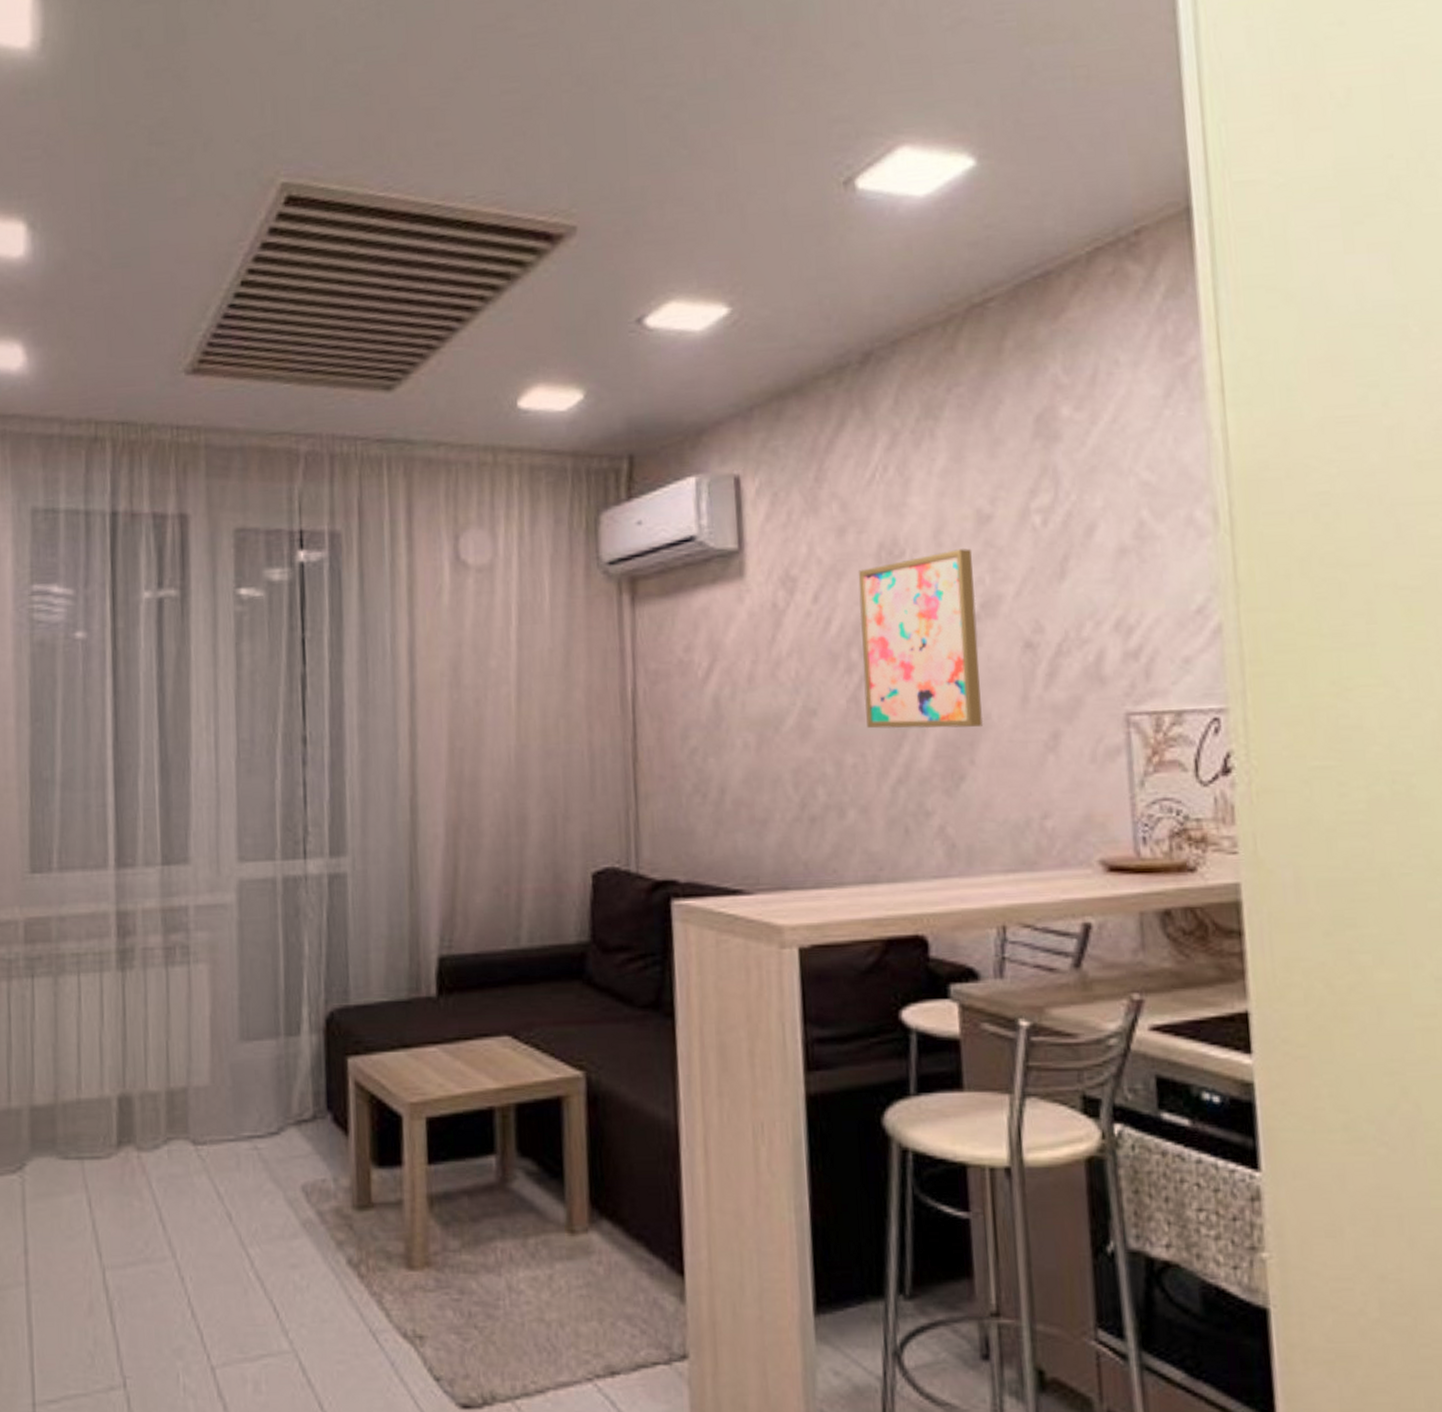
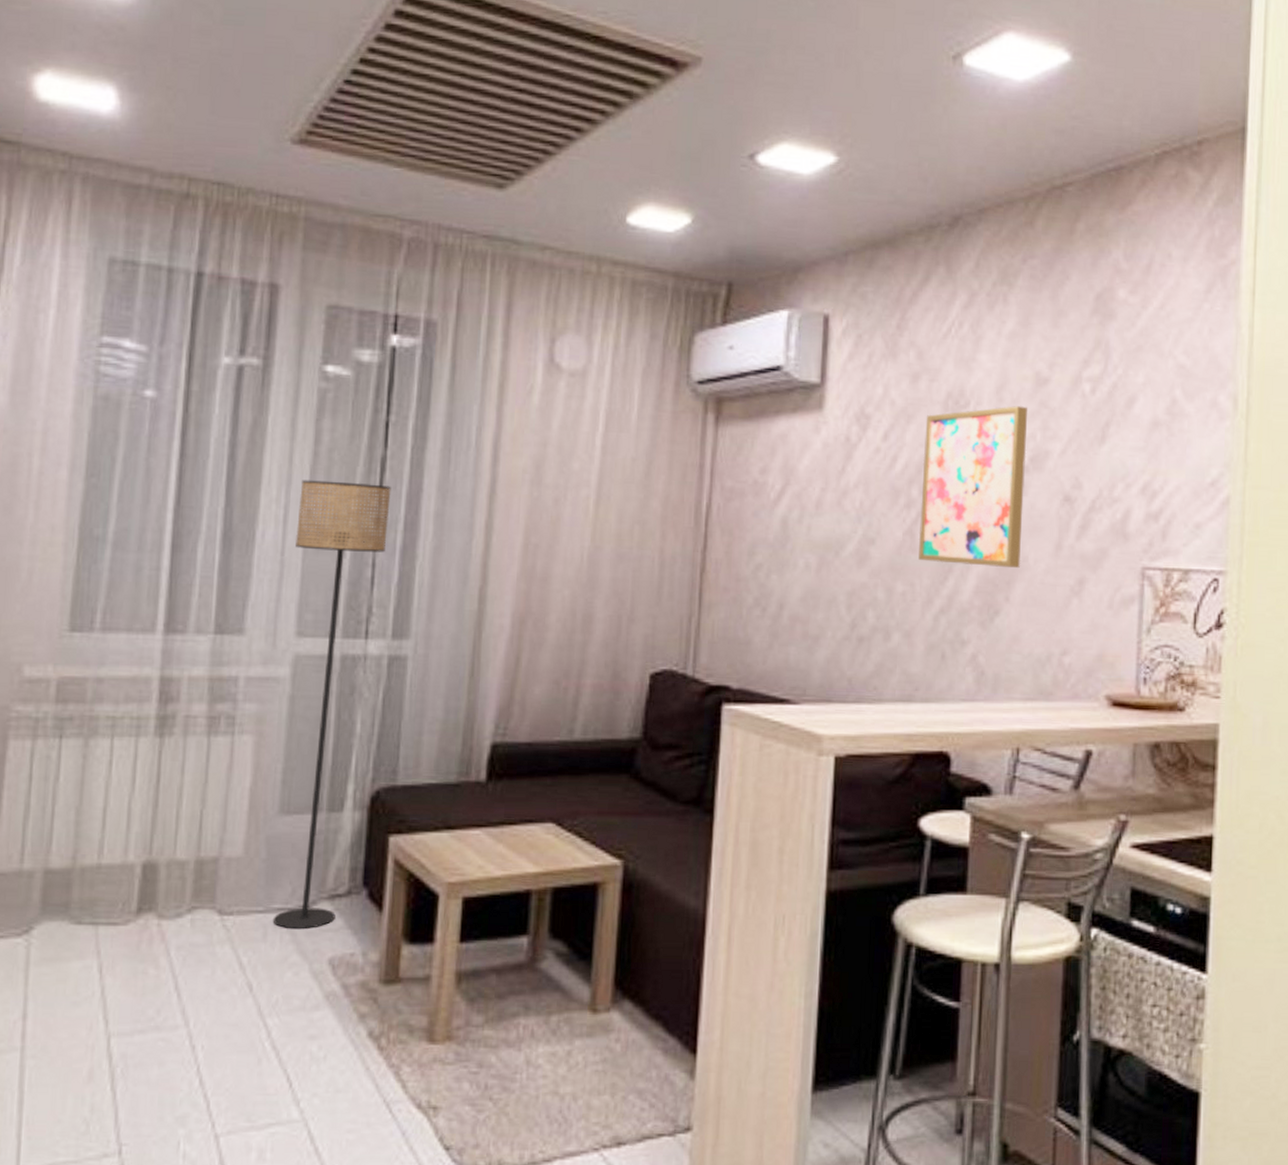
floor lamp: none [228,702,315,1157] -> present [272,480,391,930]

